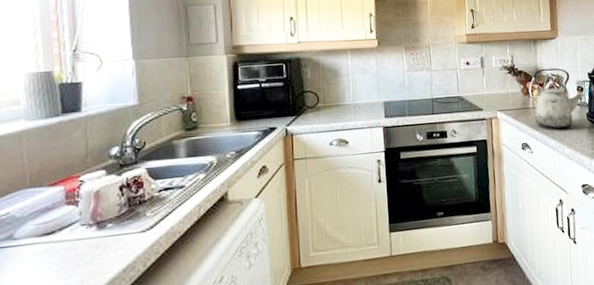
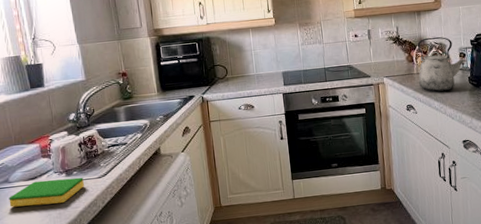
dish sponge: none [9,231,121,275] -> present [9,177,84,208]

